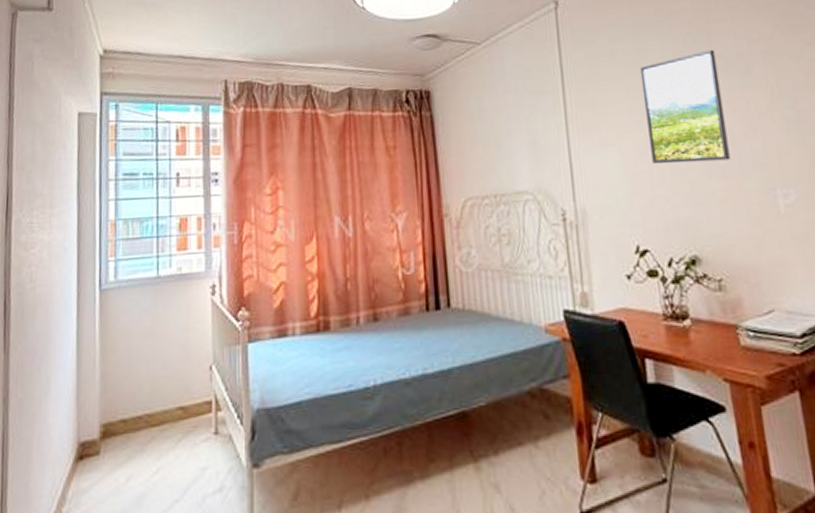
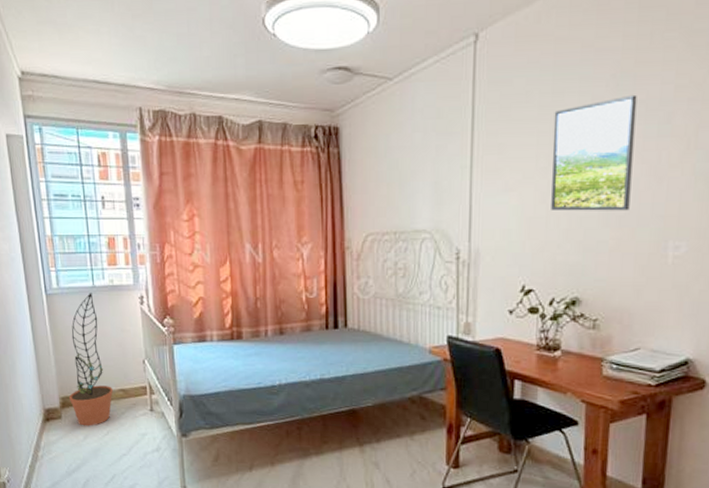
decorative plant: none [113,285,169,463] -> present [69,293,113,426]

